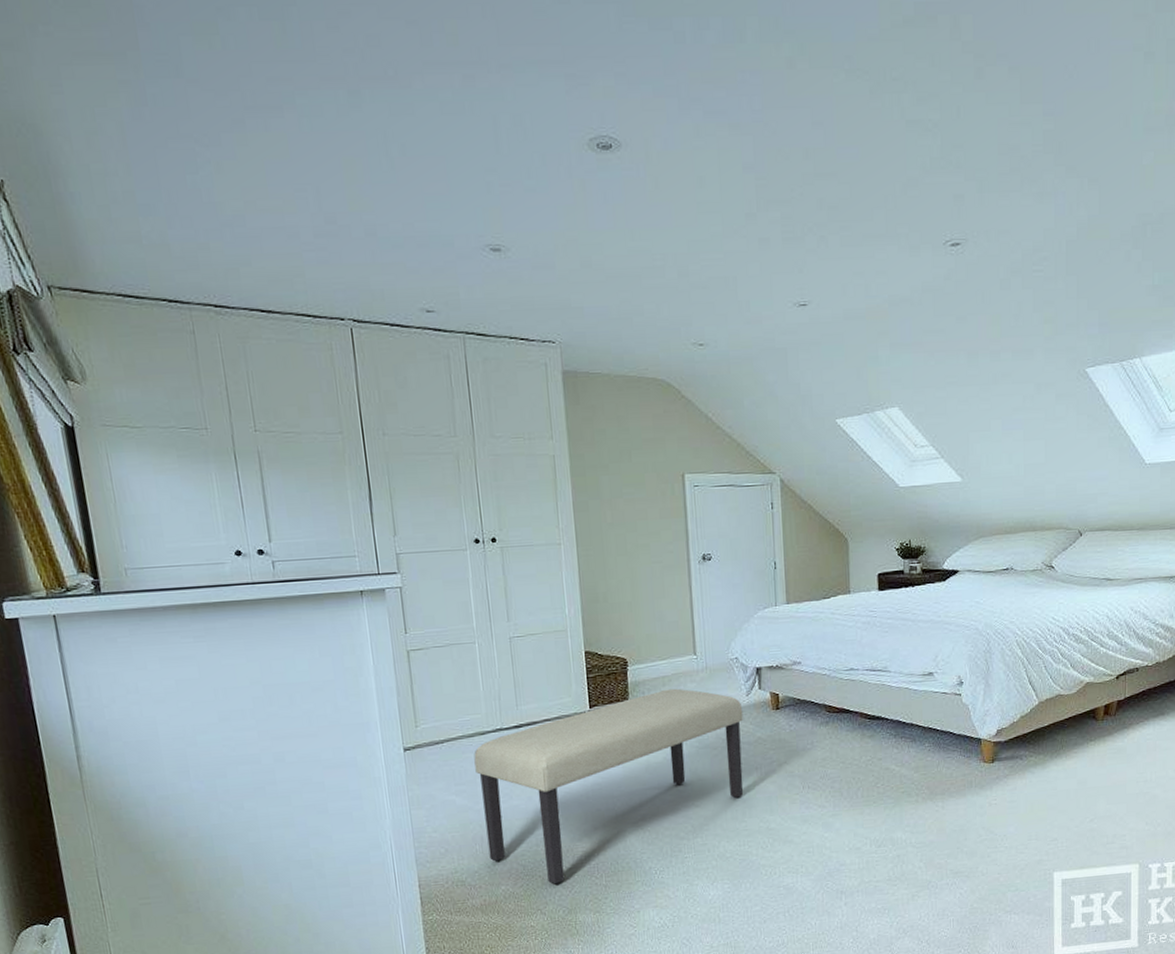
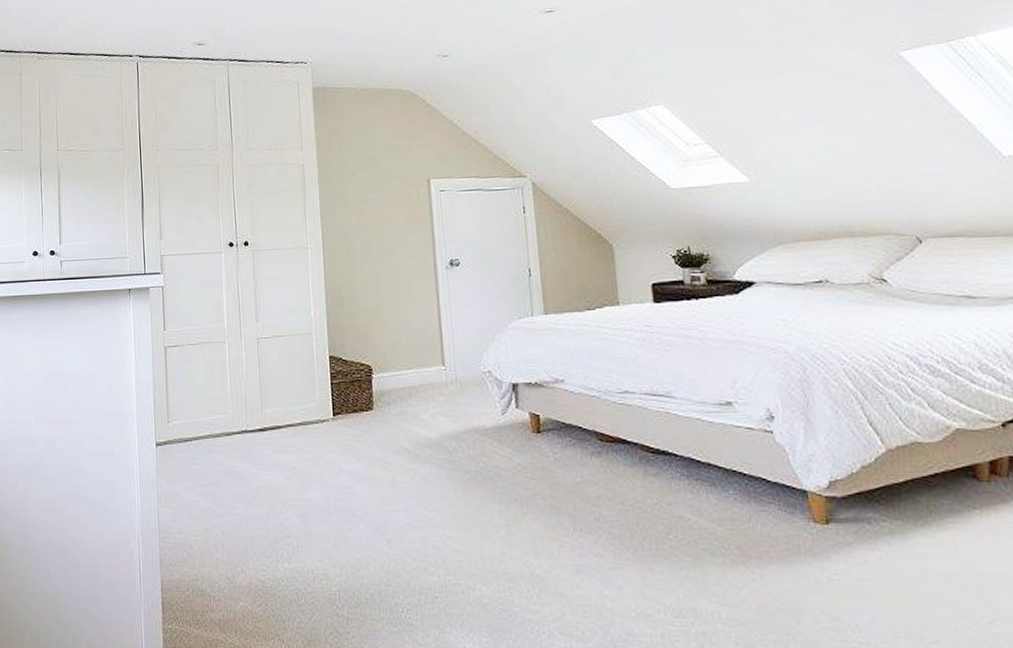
bench: present [474,688,744,885] -> none [219,401,502,609]

